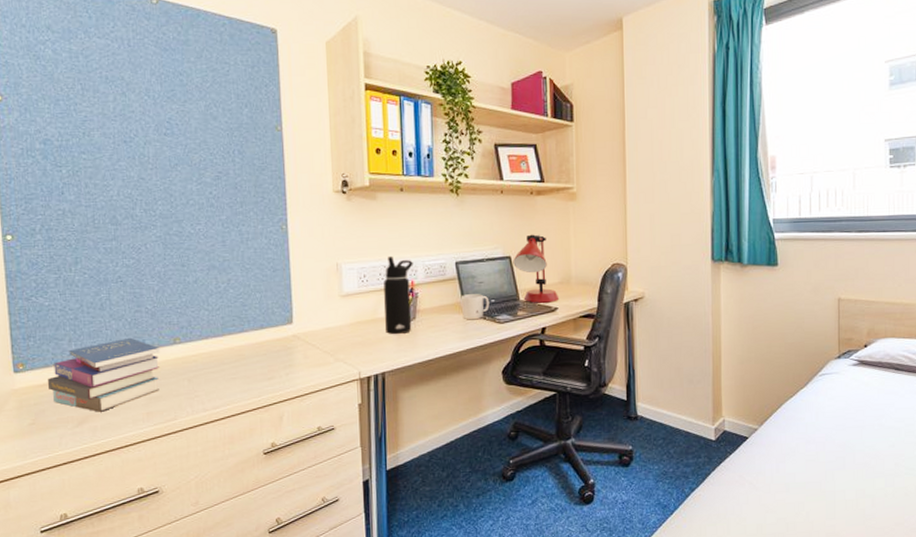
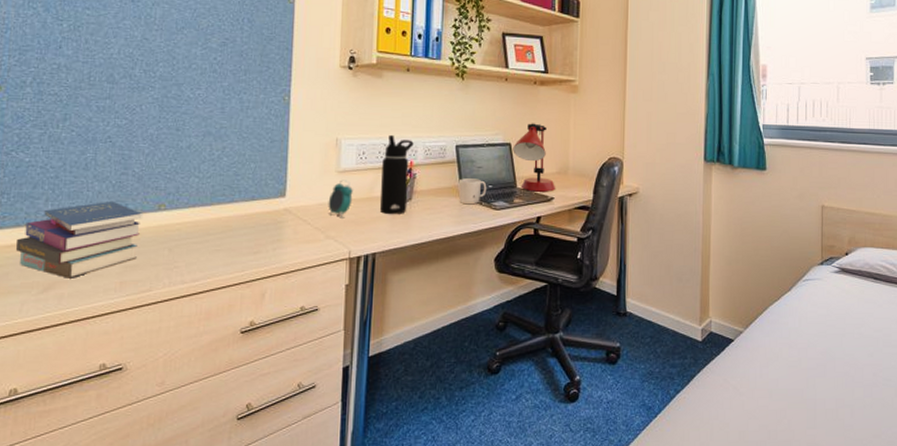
alarm clock: none [334,303,358,341] -> present [328,179,353,218]

